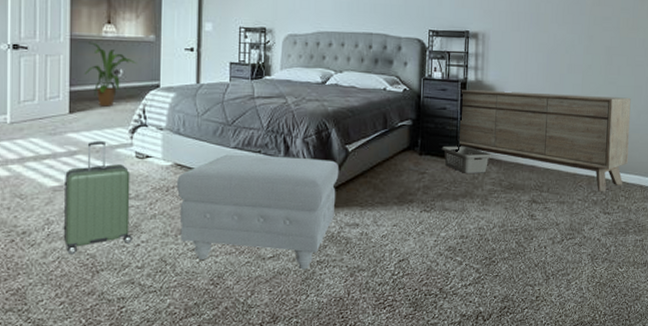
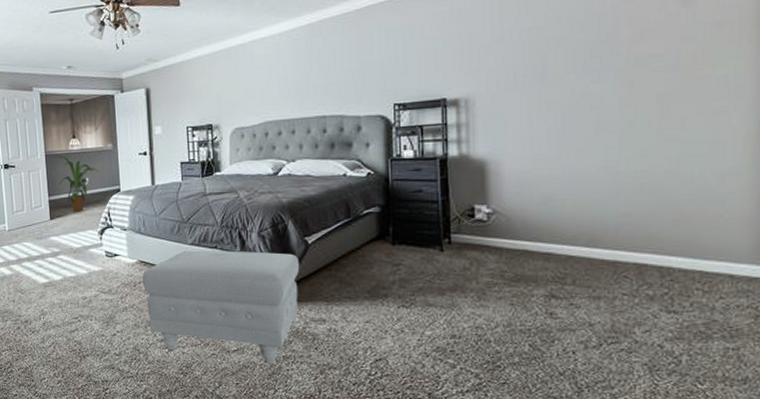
suitcase: present [63,140,132,255] -> none [51,242,109,341]
laundry basket: present [441,146,492,173] -> none [419,232,488,264]
sideboard: present [454,89,631,192] -> none [436,157,706,285]

